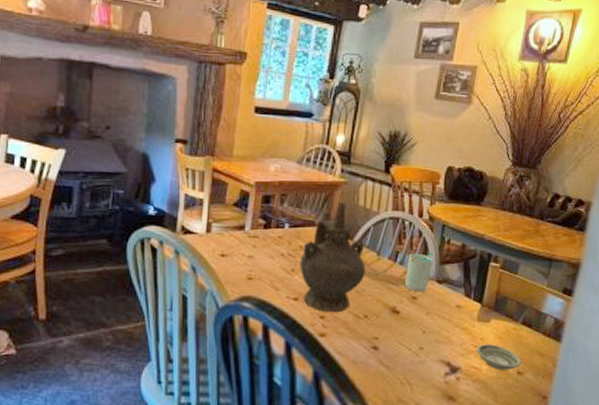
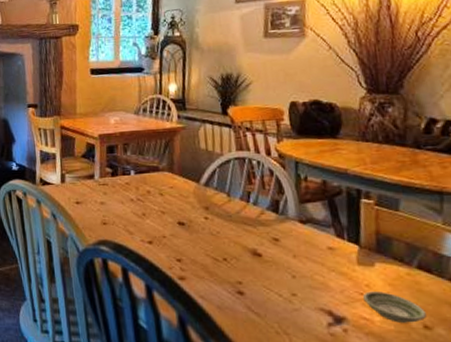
ceremonial vessel: present [300,202,366,311] -> none [149,147,218,255]
cup: present [404,252,434,292] -> none [261,191,292,233]

